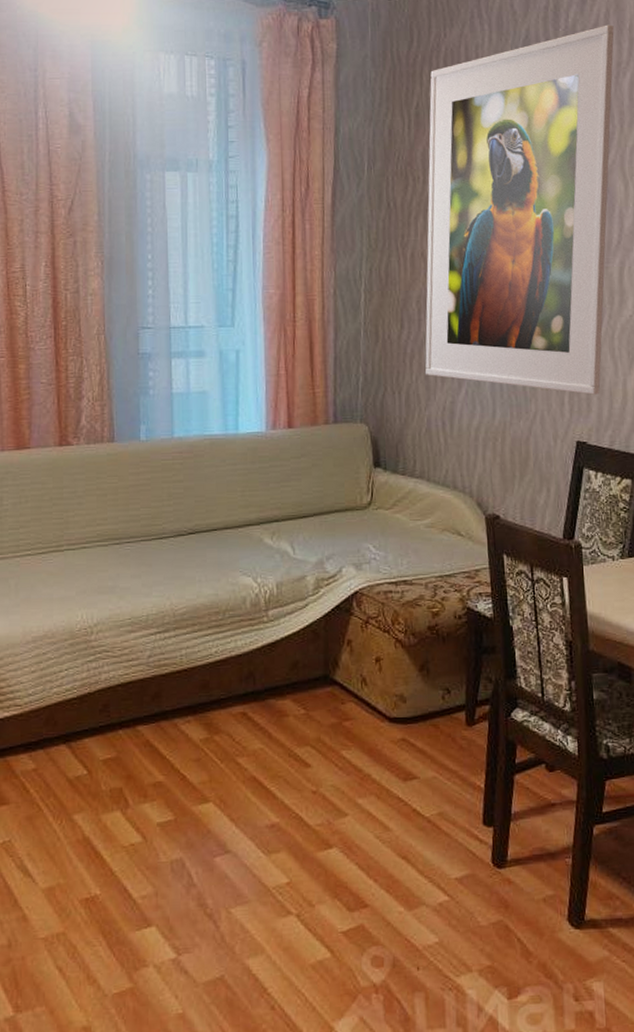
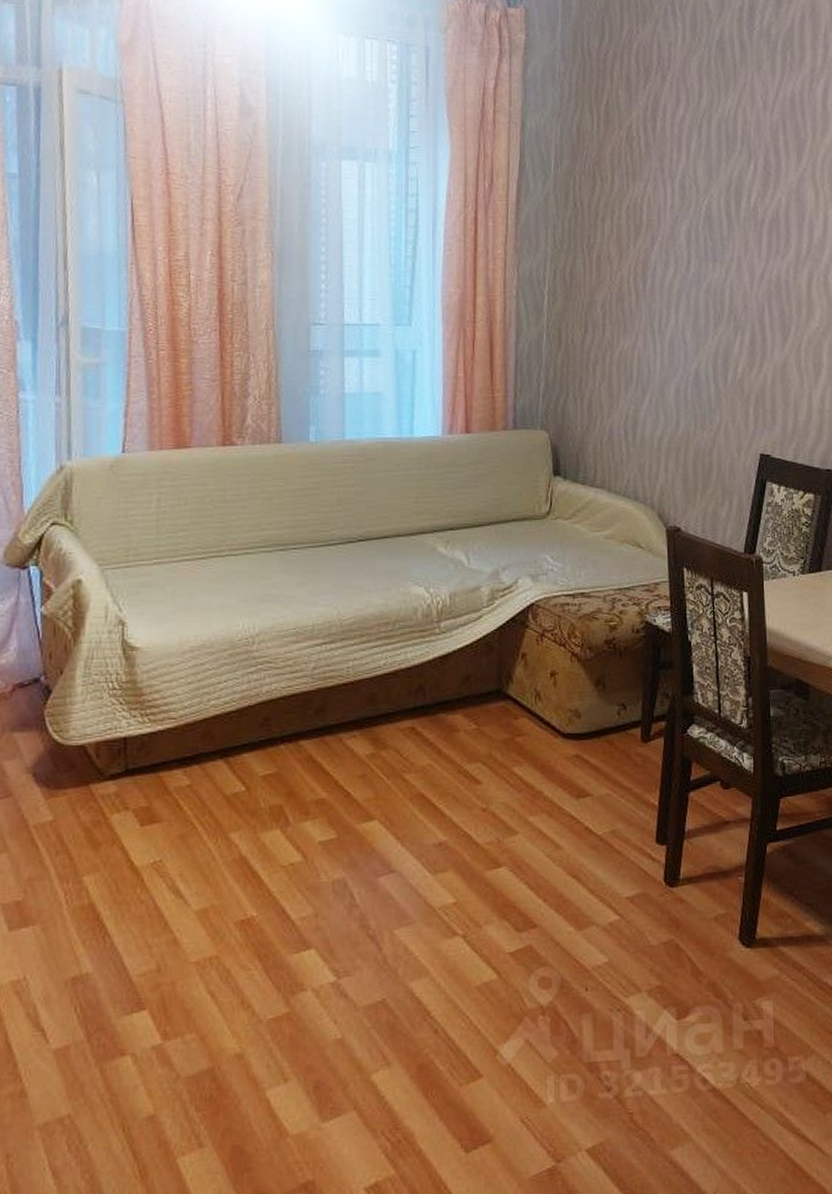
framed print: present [425,25,614,395] -> none [609,29,809,407]

